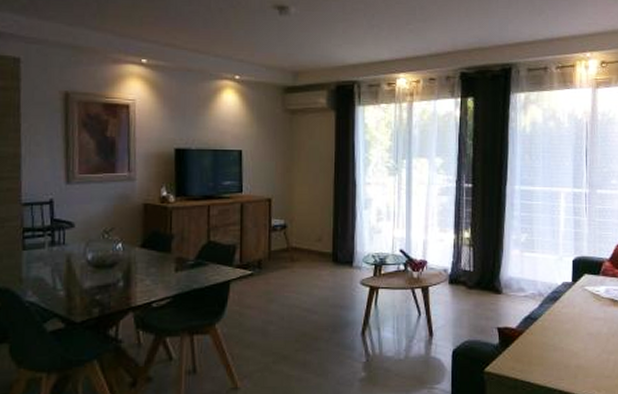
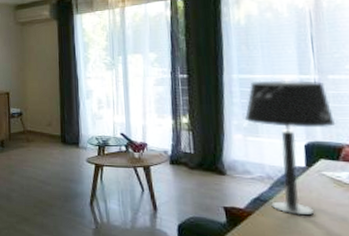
table lamp: none [522,193,600,332] -> present [244,80,336,216]

